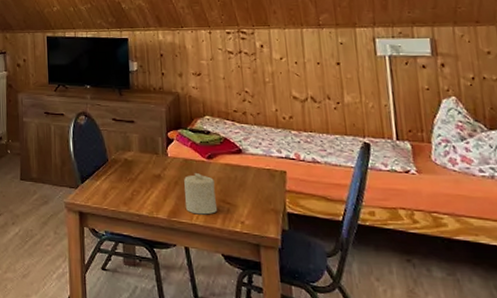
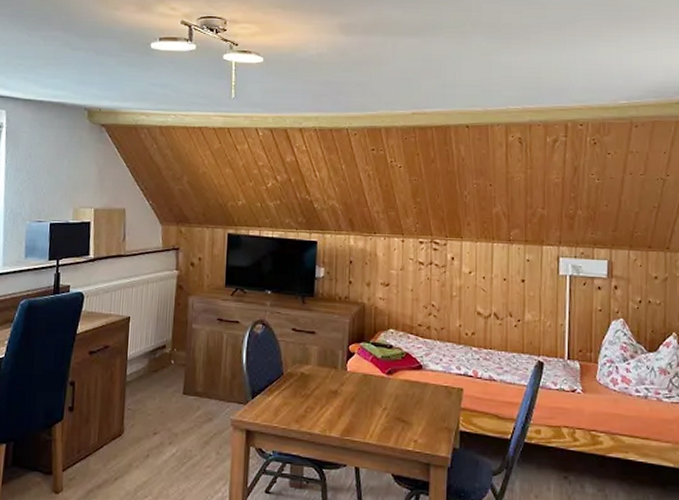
candle: present [184,172,218,215] -> none [359,388,392,433]

